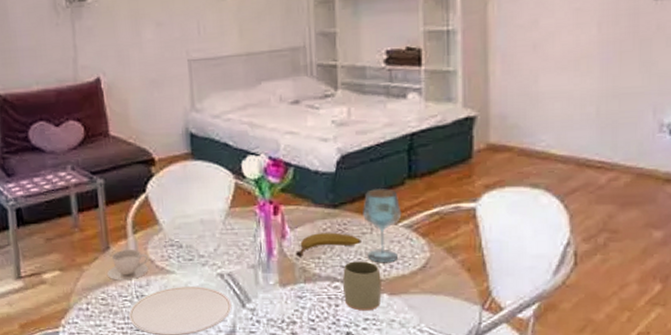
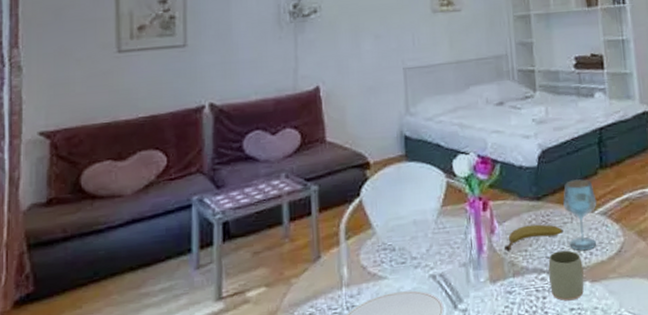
teacup: present [106,250,149,280] -> none [316,257,361,292]

